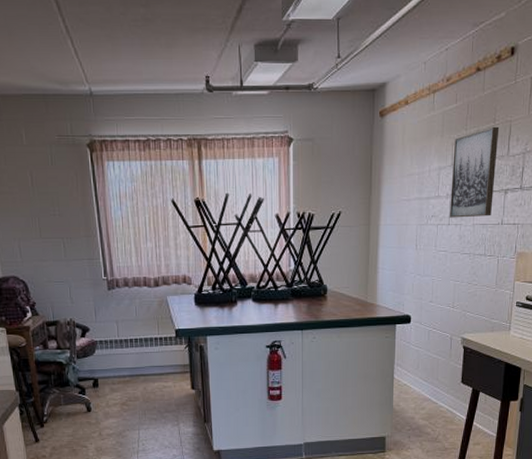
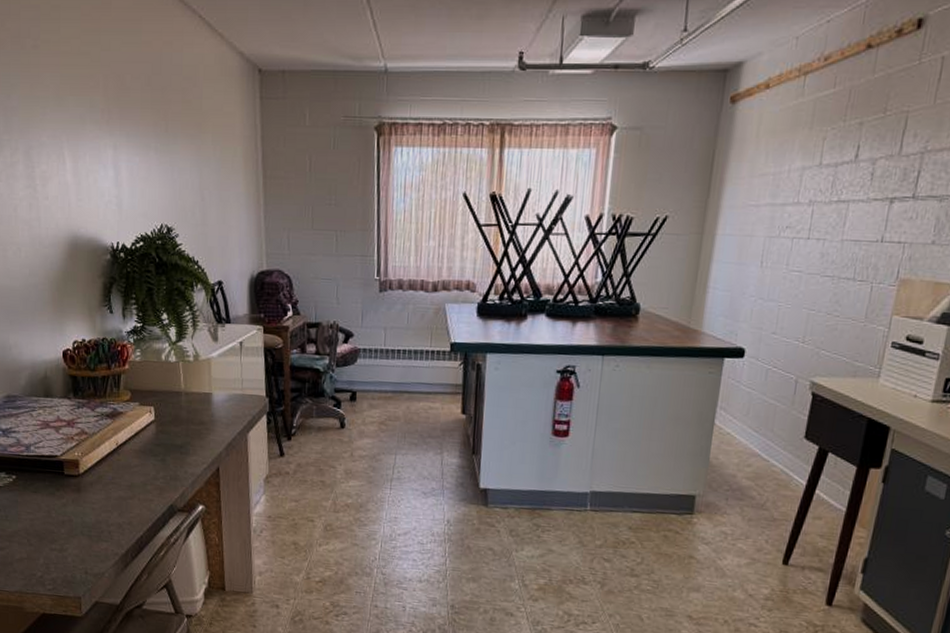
wall art: present [449,126,500,218] -> none [809,118,891,231]

